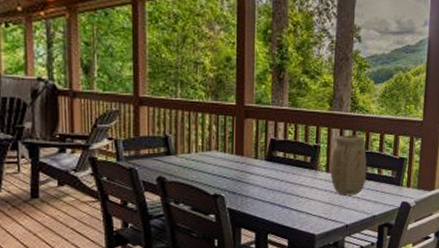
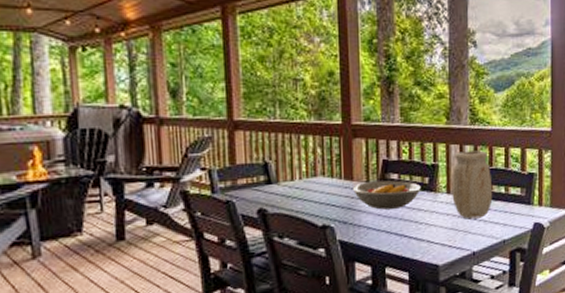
fruit bowl: none [243,157,303,183] -> present [353,180,421,210]

